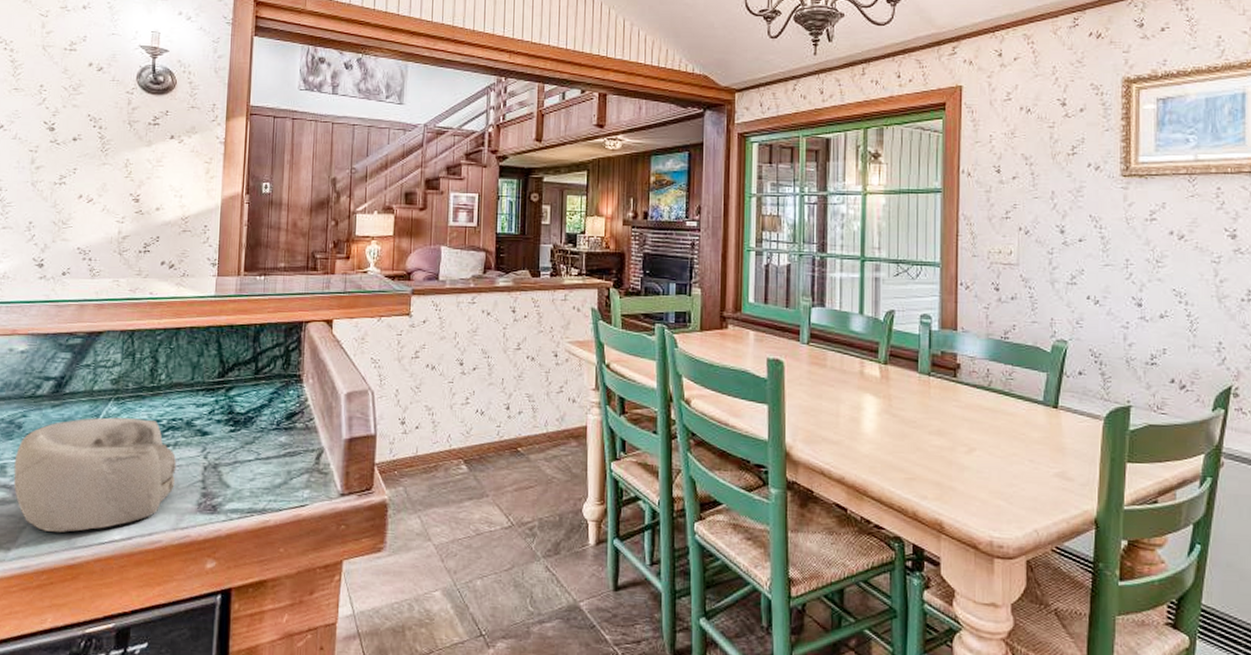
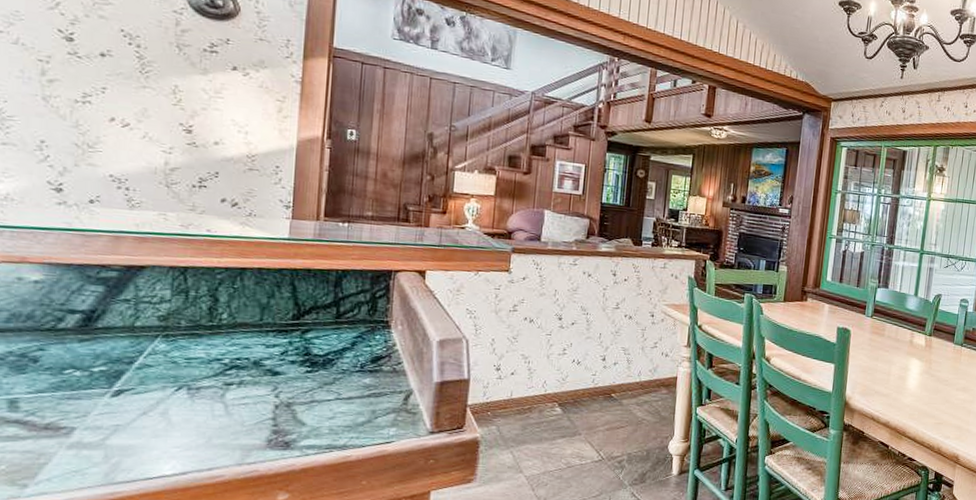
decorative bowl: present [13,417,177,532] -> none [29,354,242,468]

